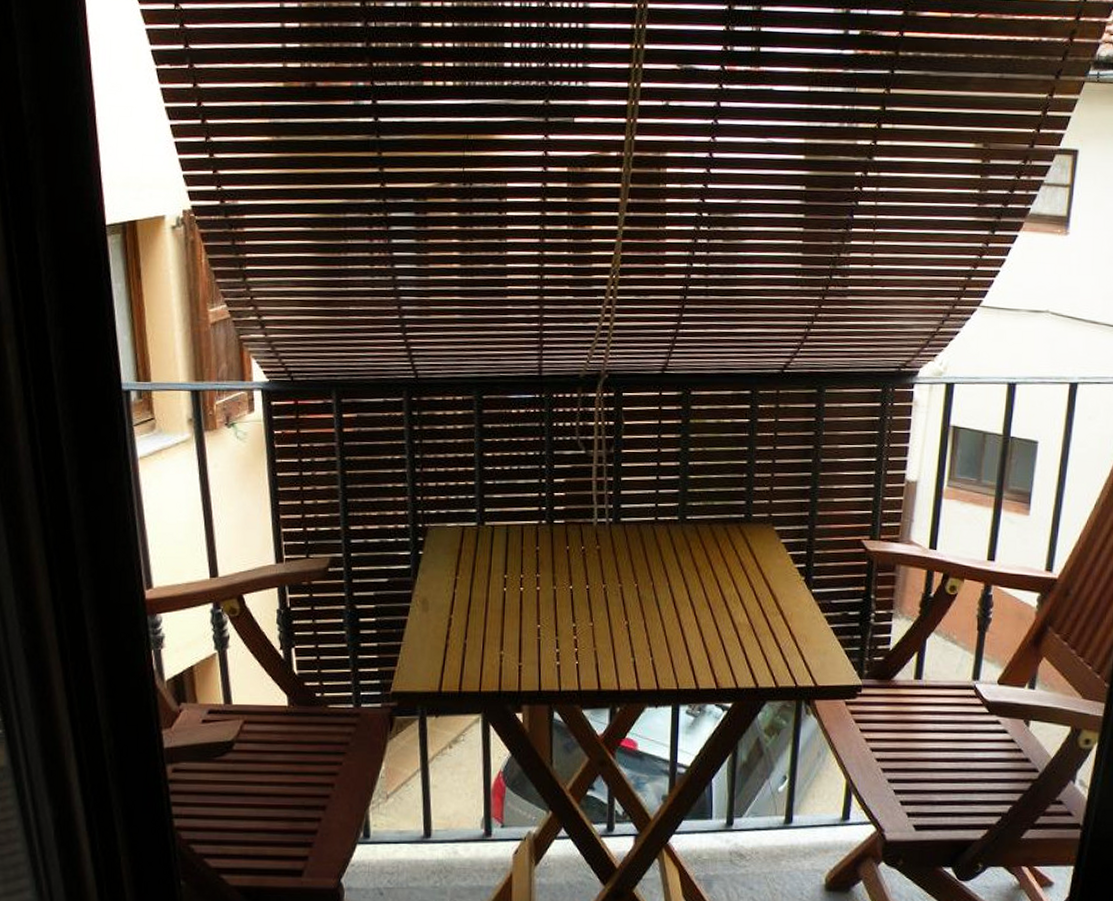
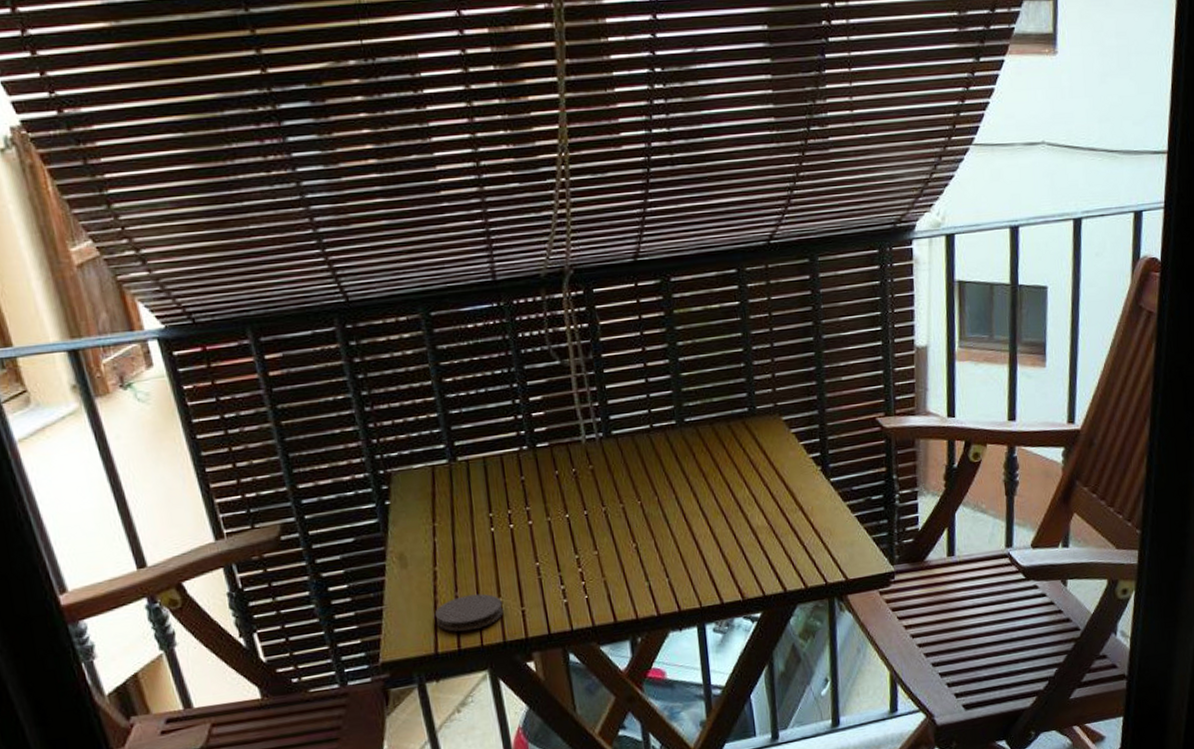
coaster: none [444,644,503,676] -> present [434,593,504,632]

